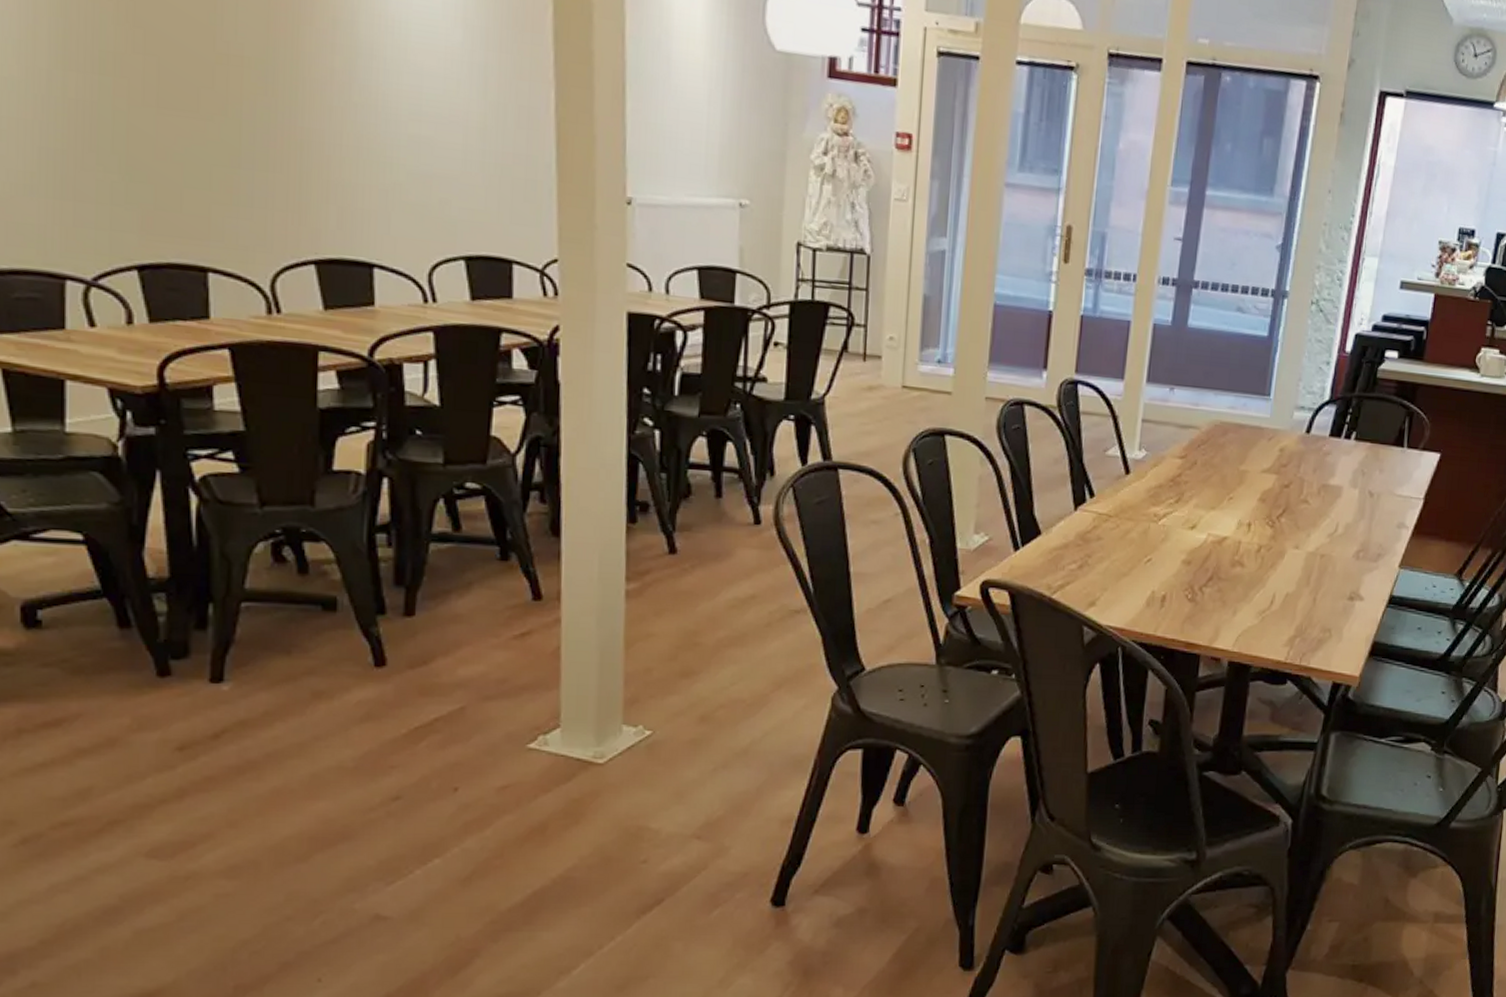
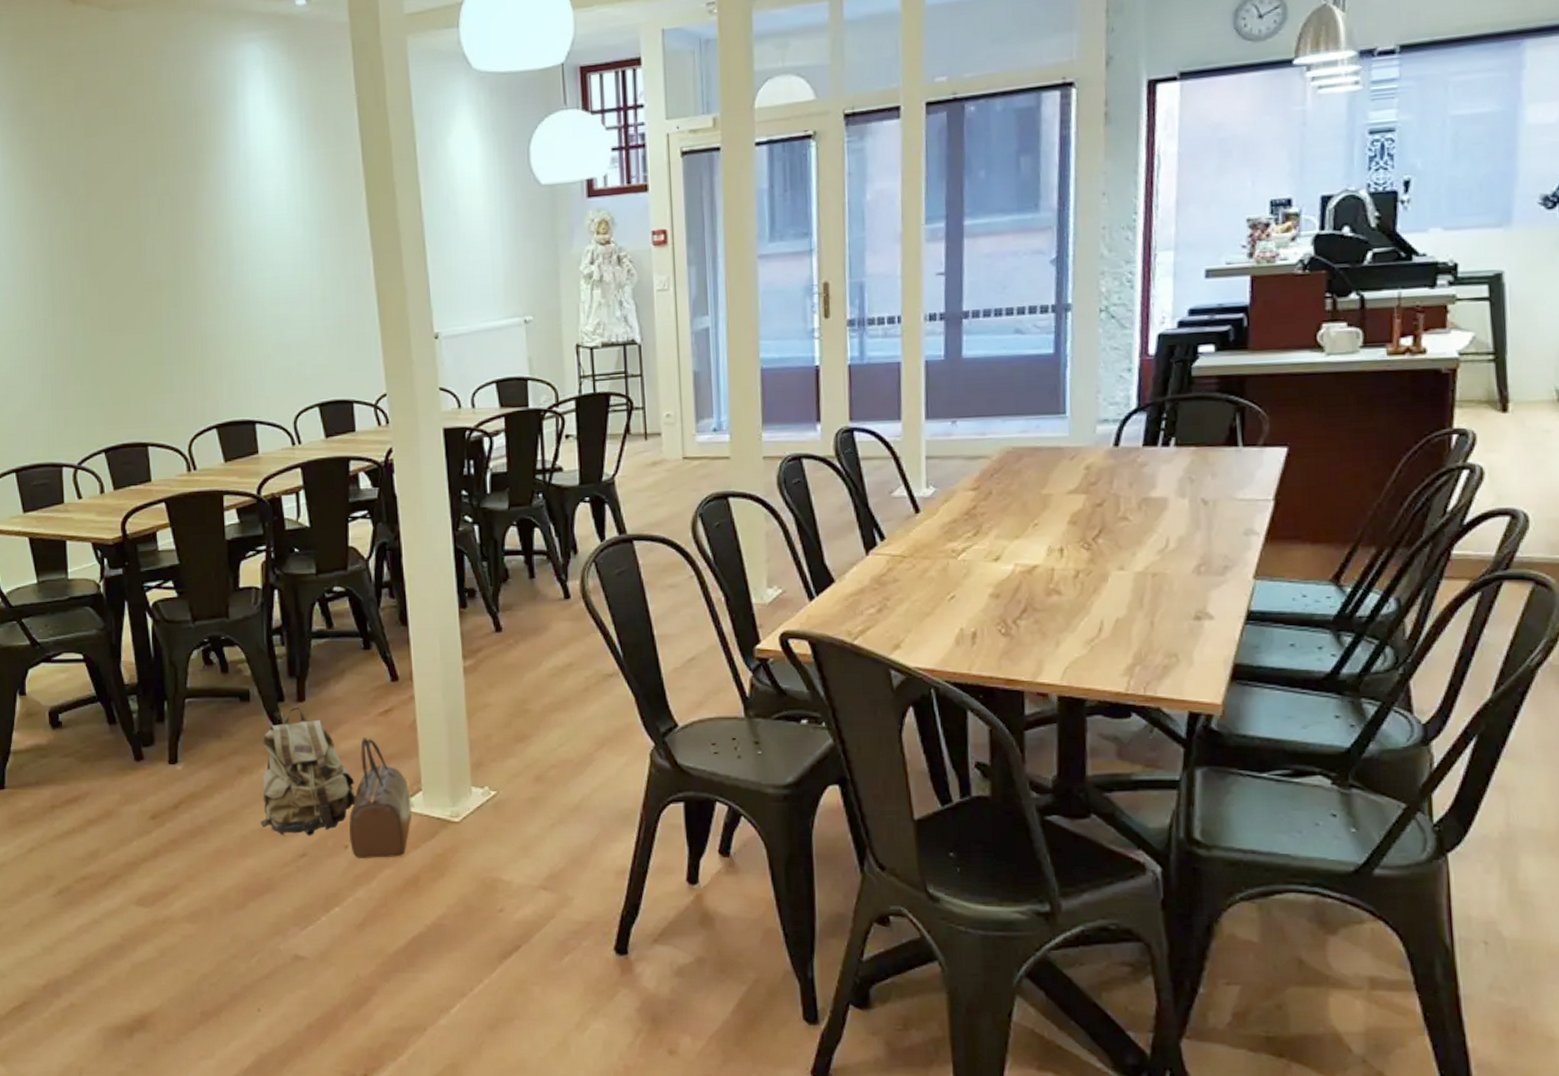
backpack: none [339,621,474,776] -> present [260,706,356,836]
handbag: none [461,662,546,803] -> present [349,737,413,858]

